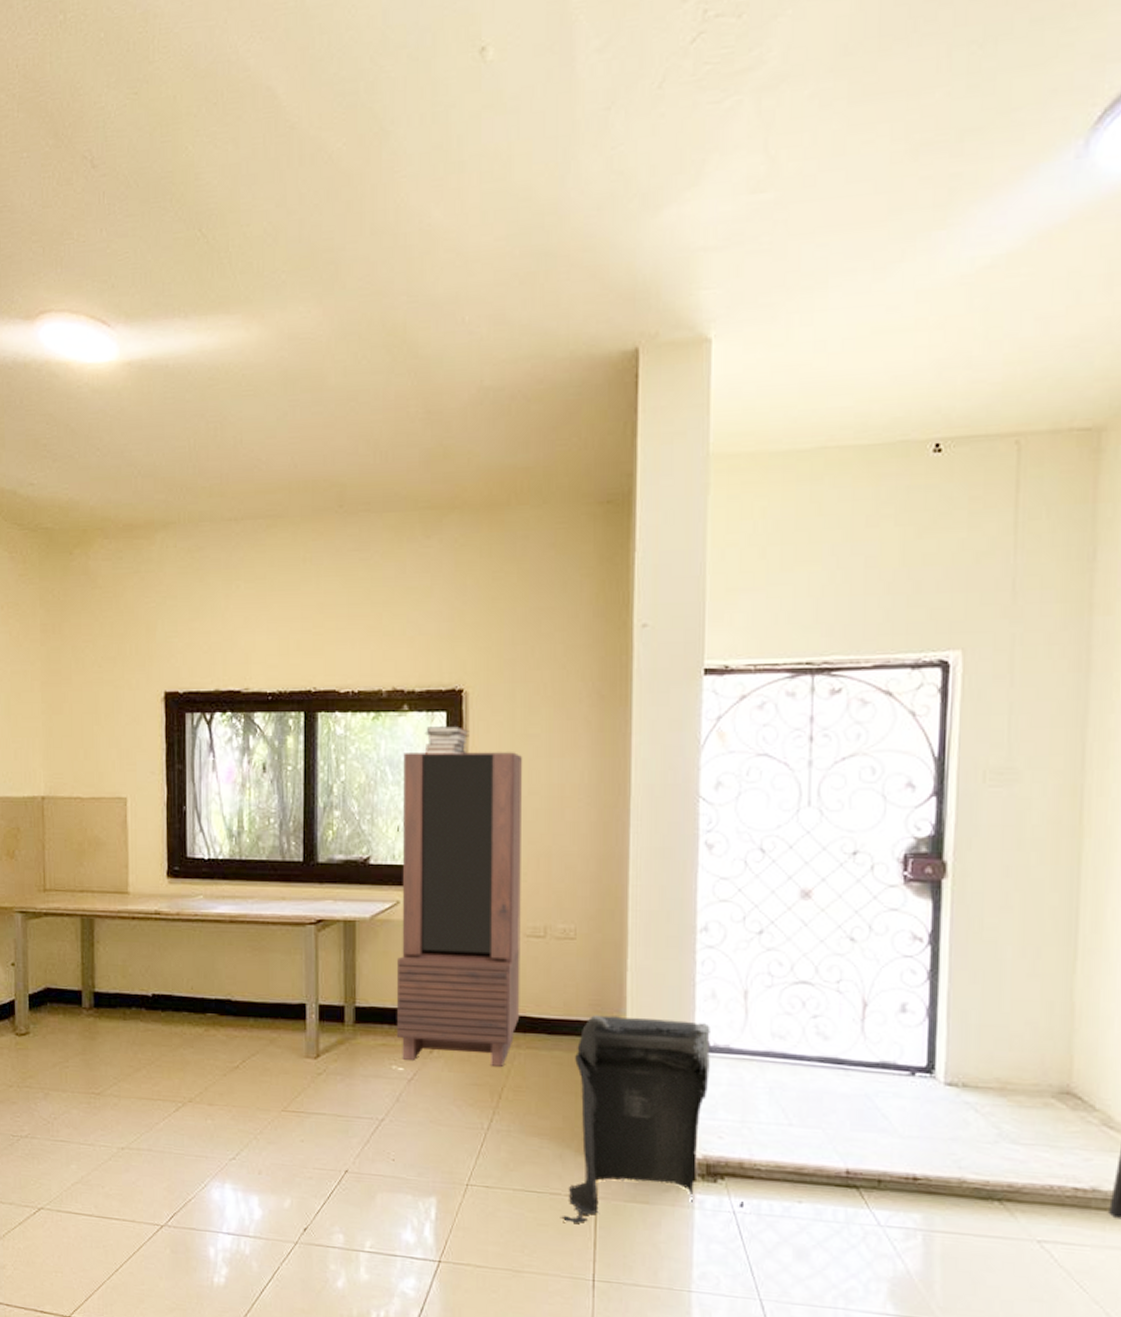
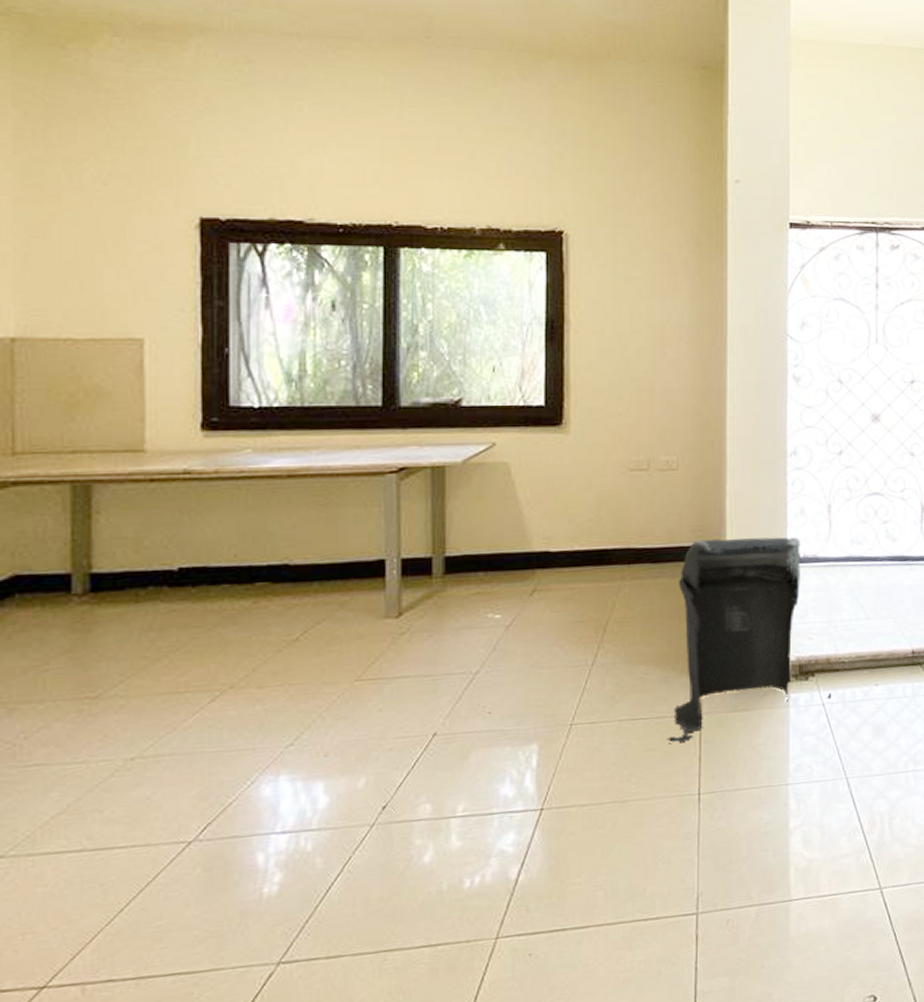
bookcase: present [396,752,523,1067] -> none [492,292,625,606]
book stack: present [424,725,470,754] -> none [522,265,570,294]

